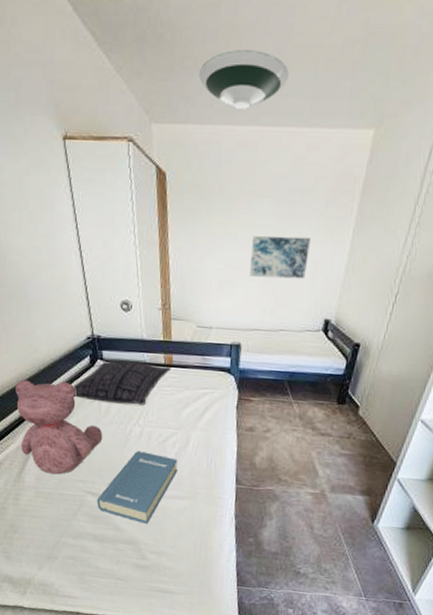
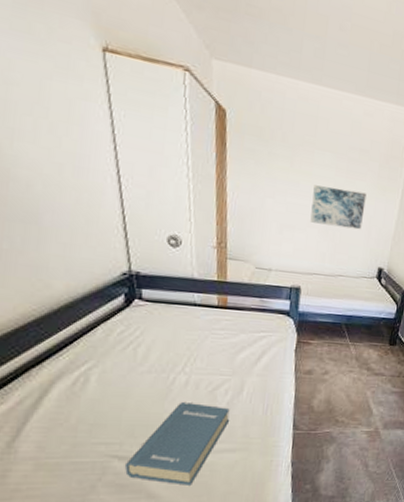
teddy bear: present [15,380,103,475] -> none [12,322,138,439]
pillow: present [73,360,172,406] -> none [99,300,226,351]
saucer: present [199,50,289,109] -> none [264,11,349,68]

